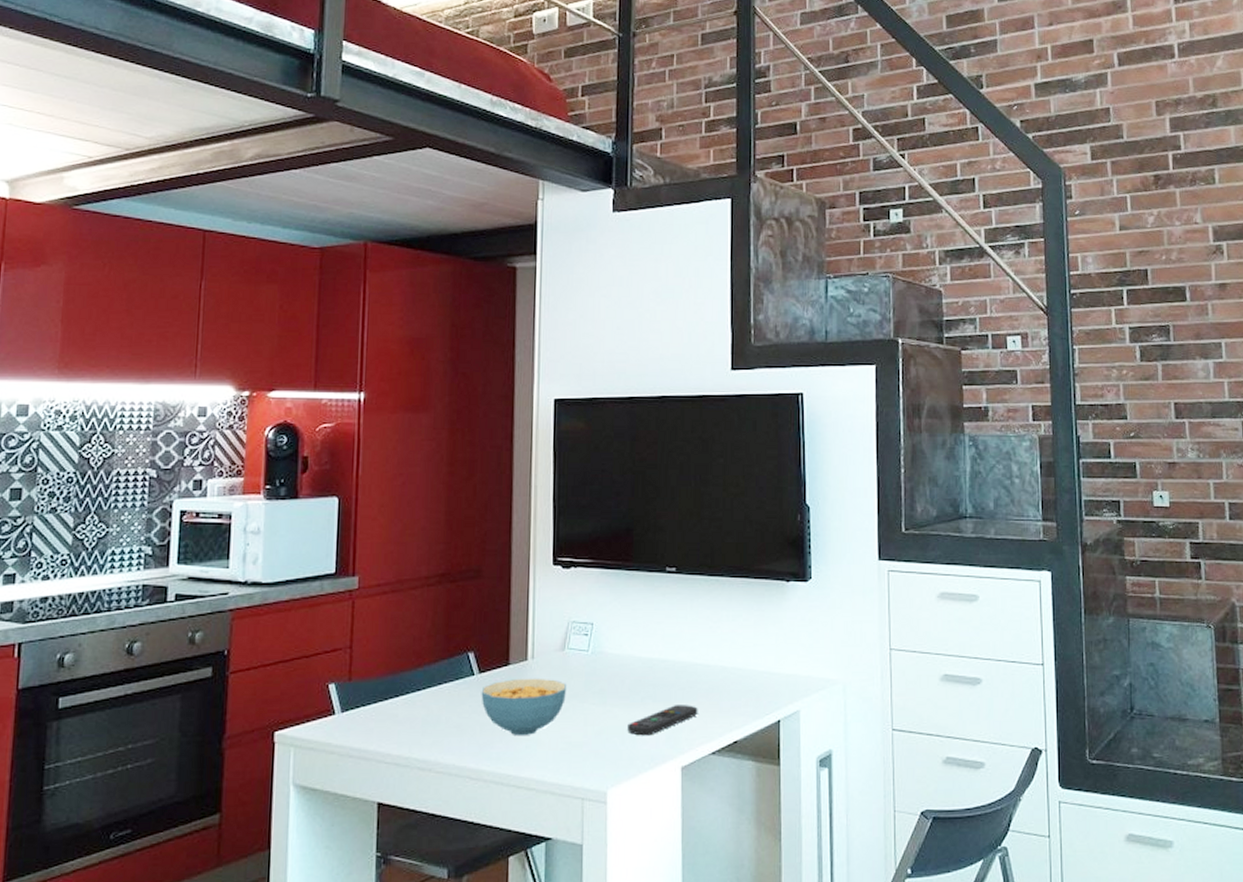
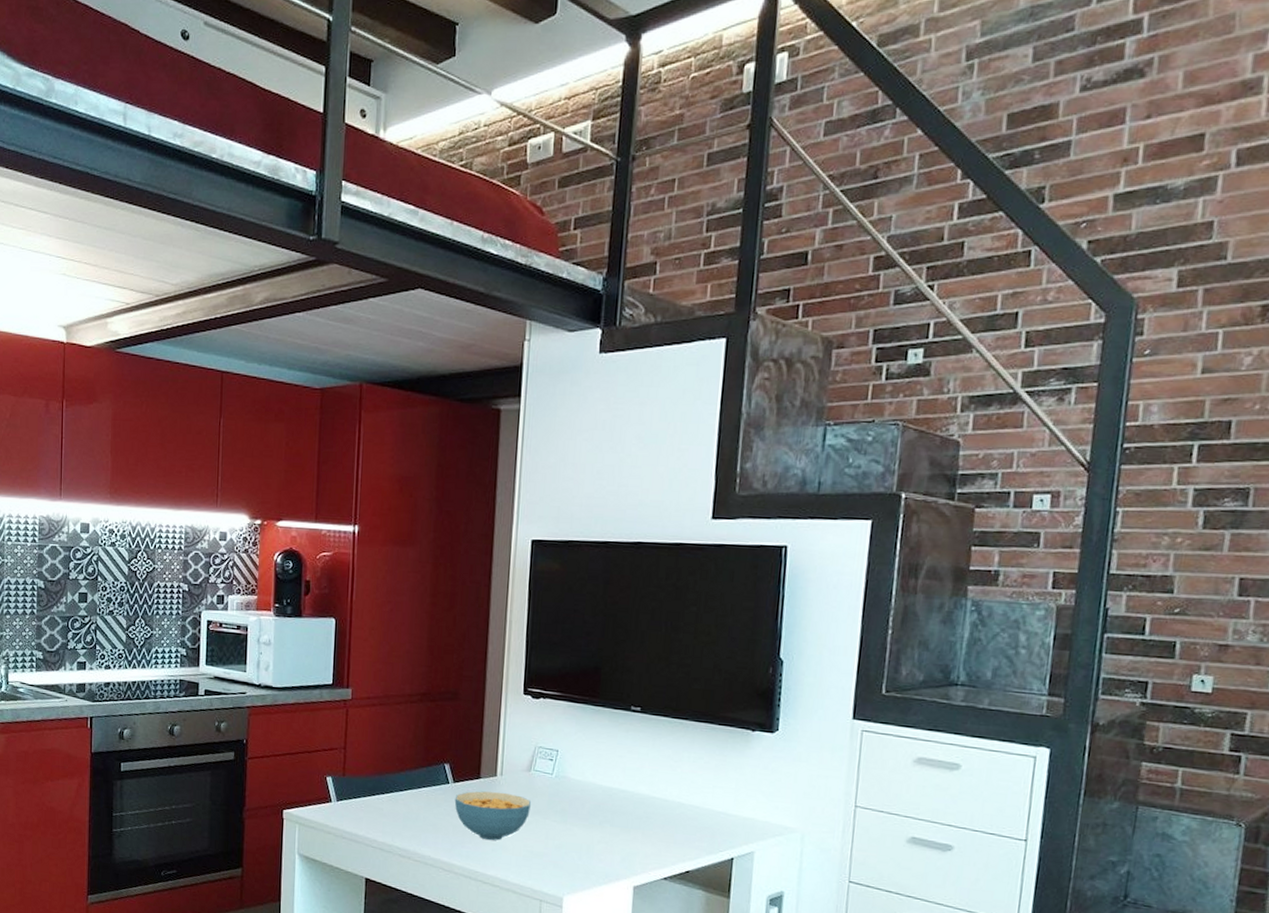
remote control: present [627,705,698,736] -> none [585,831,654,856]

